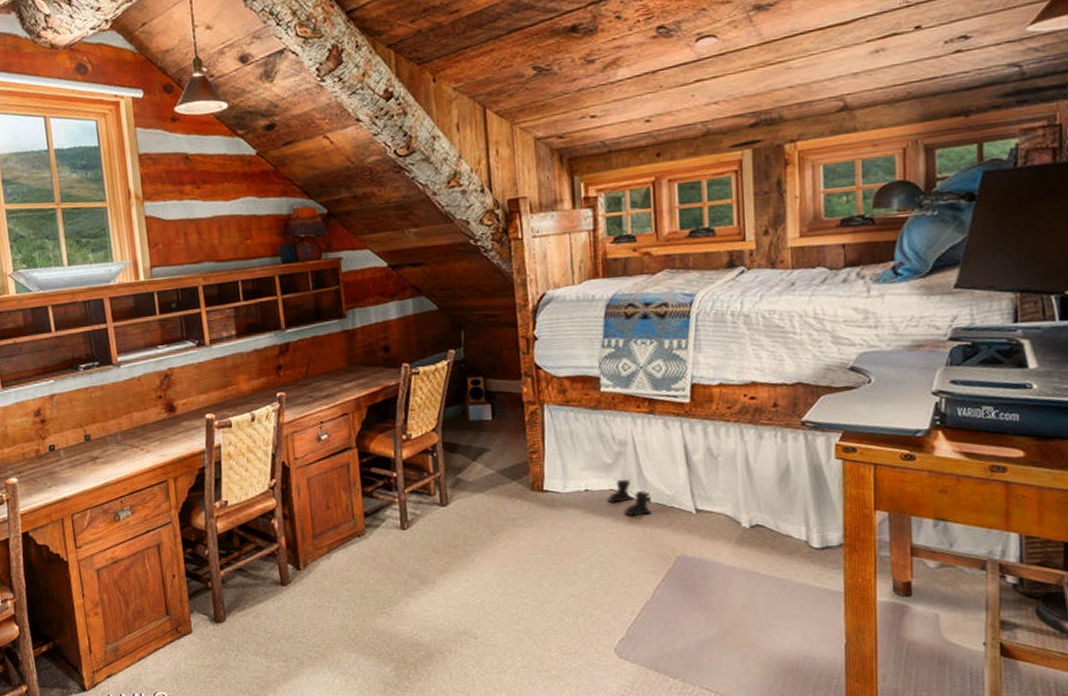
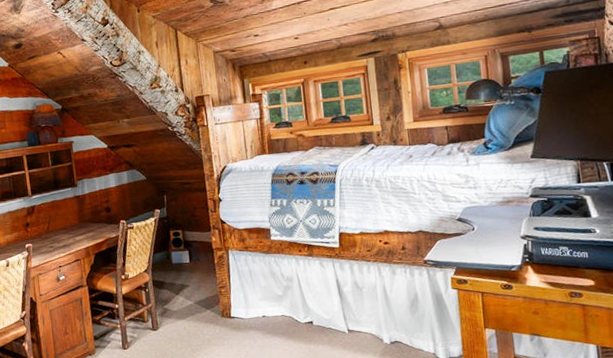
boots: present [608,479,652,516] -> none [280,307,315,336]

